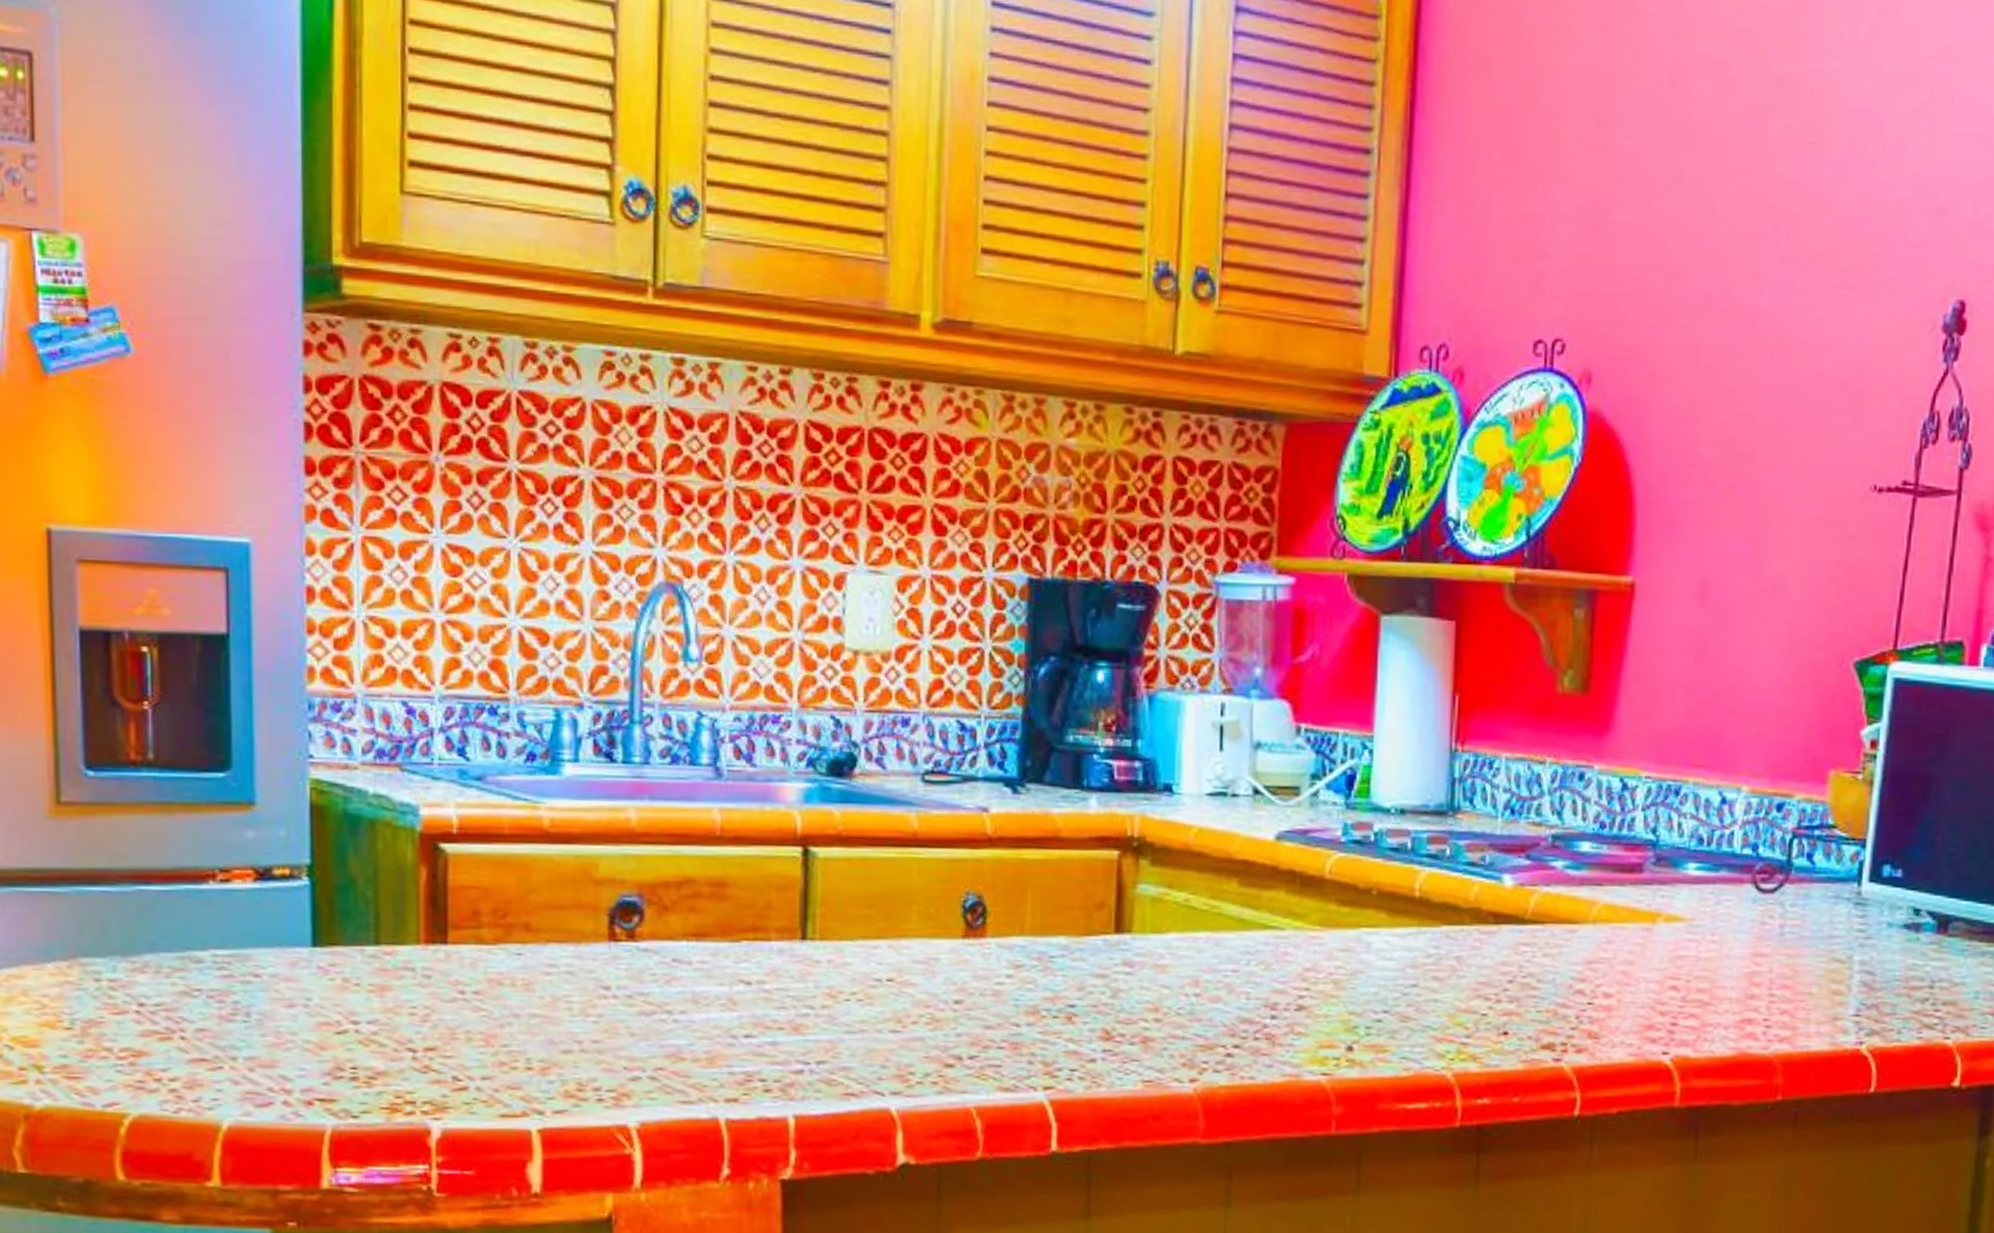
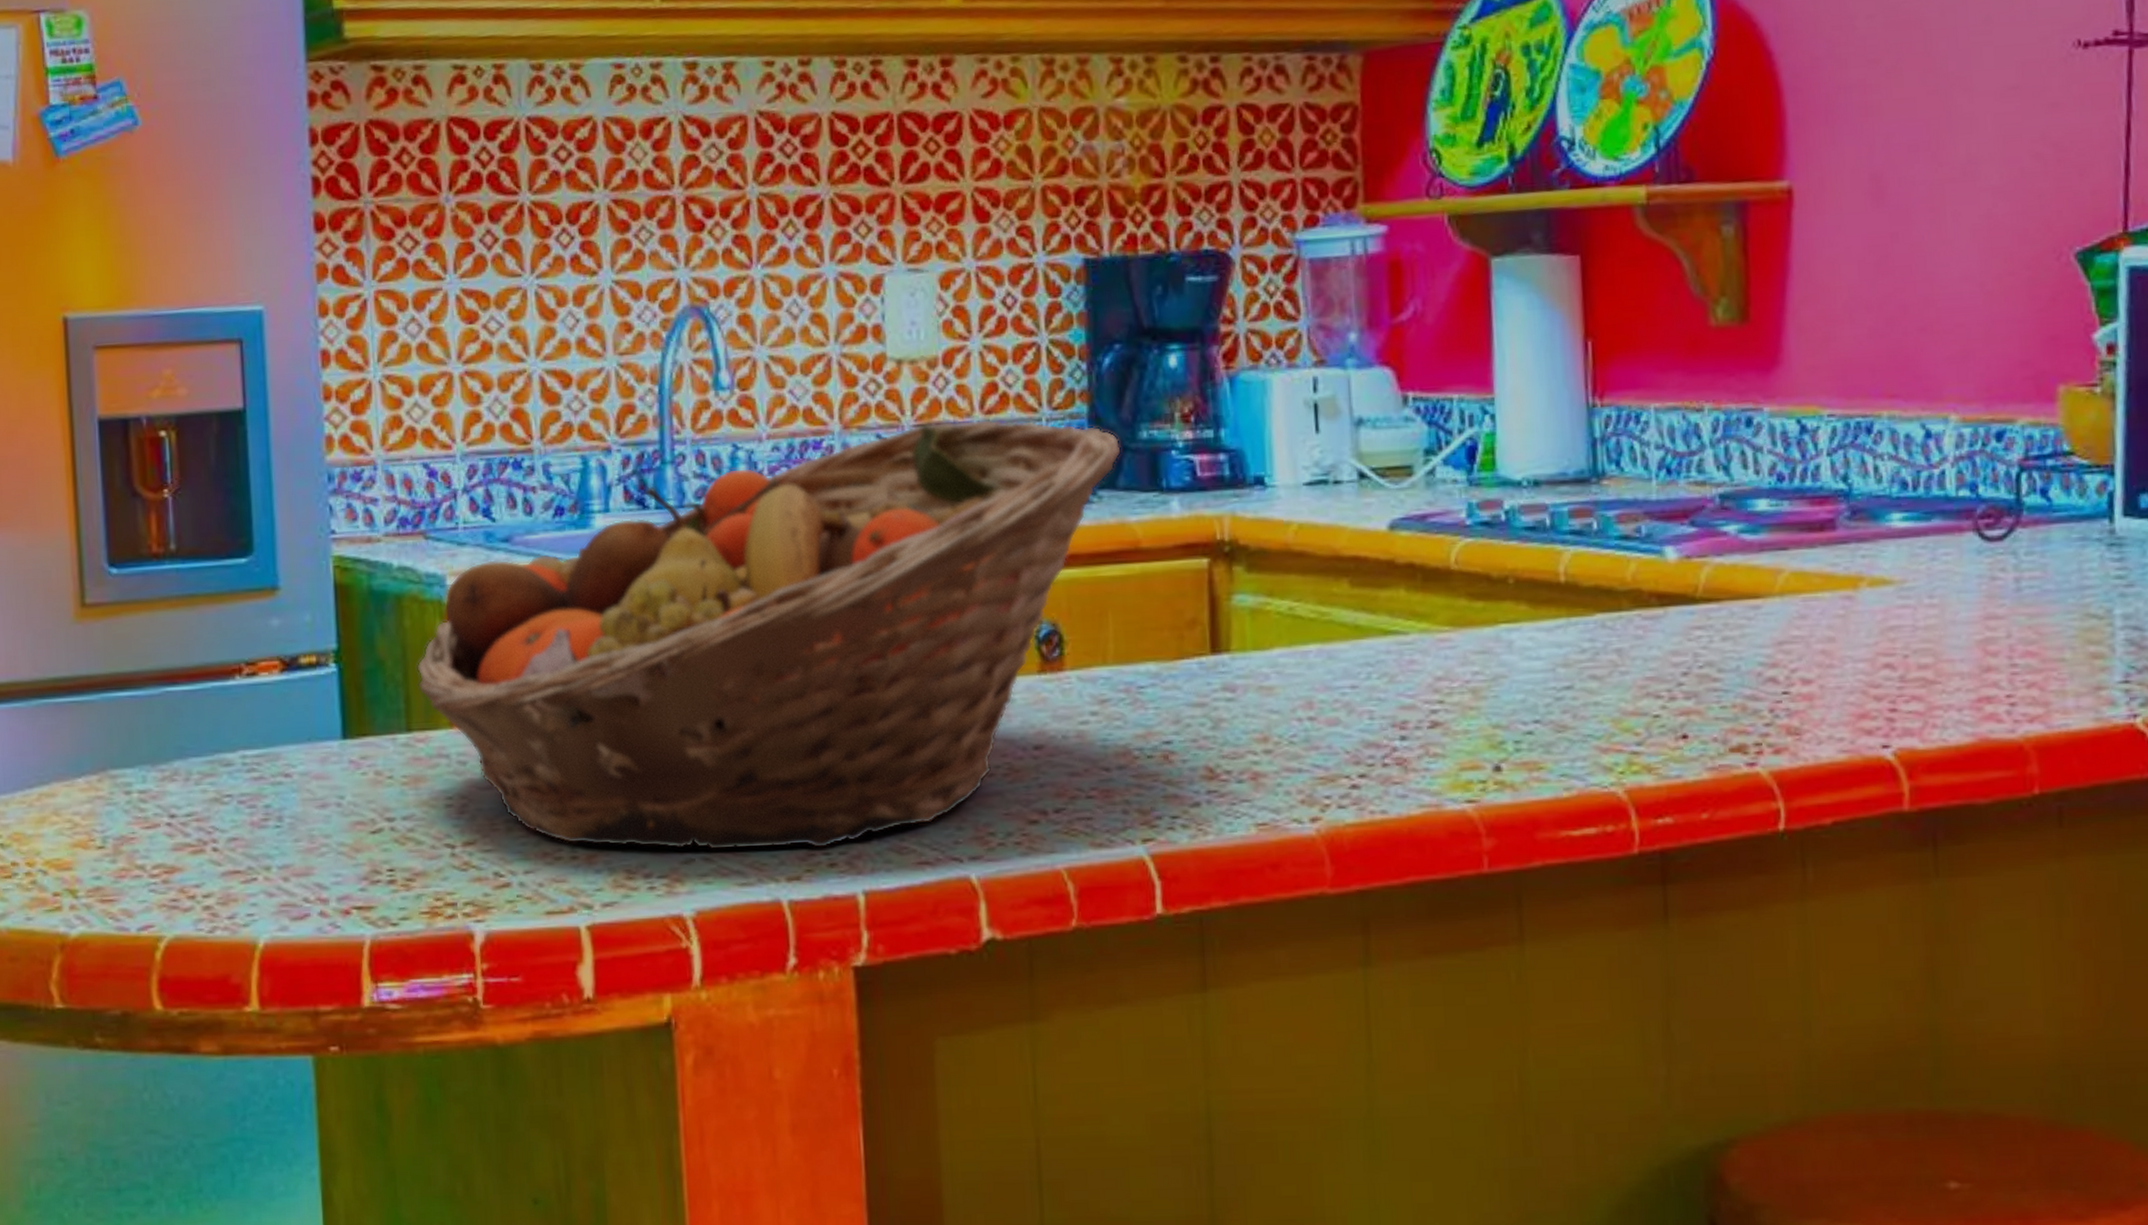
fruit basket: none [387,709,1049,1076] -> present [417,419,1121,851]

